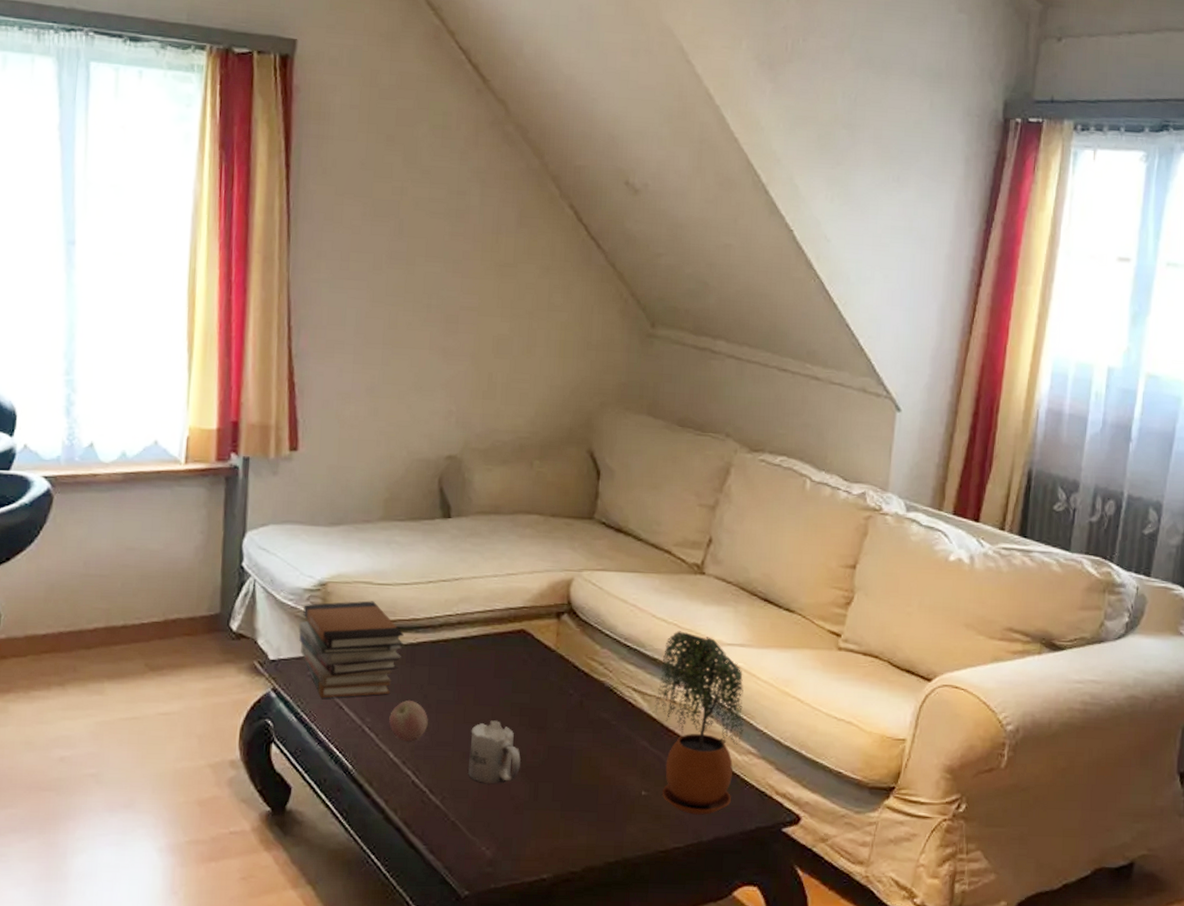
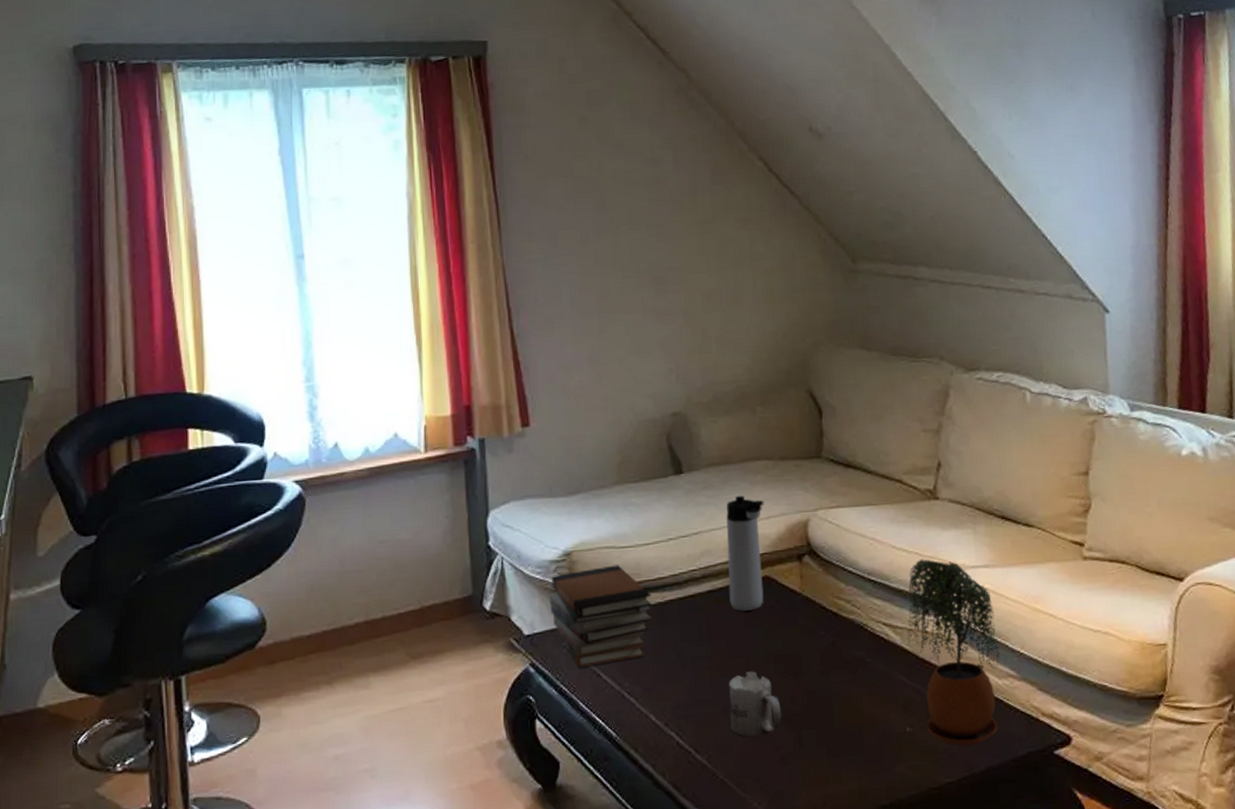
apple: present [389,700,428,742] -> none [647,660,685,703]
thermos bottle: none [482,546,530,662] -> present [725,495,764,612]

